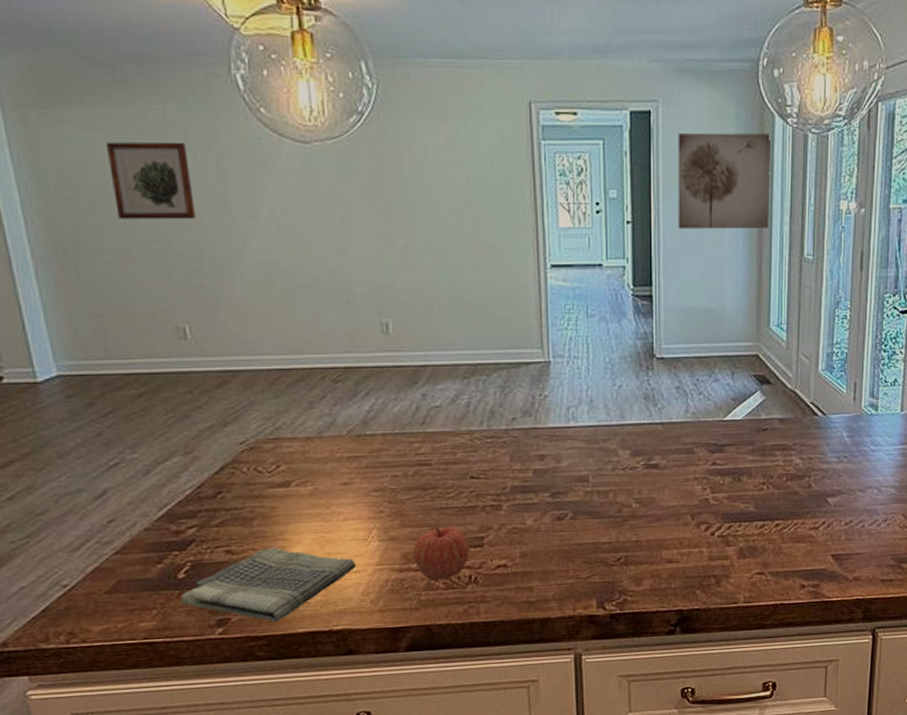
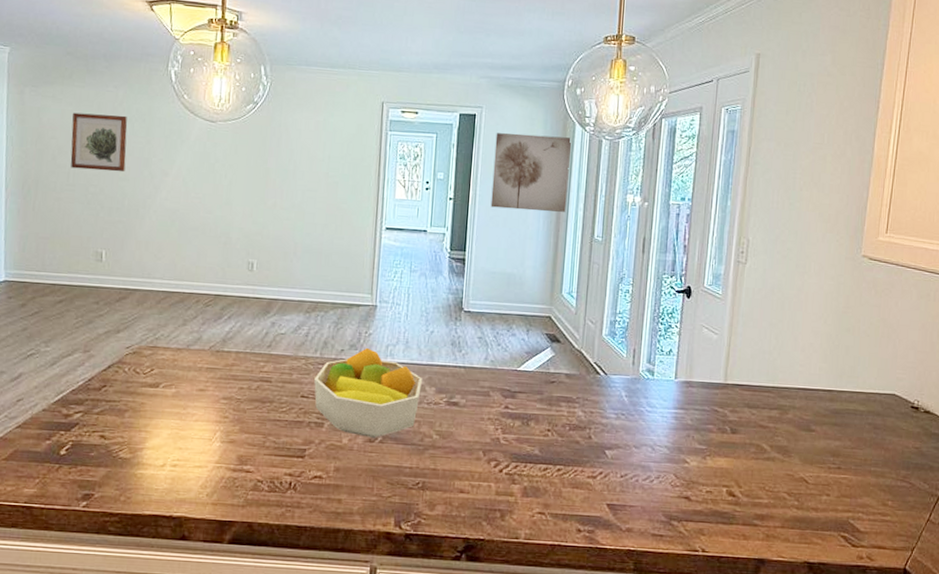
dish towel: present [180,548,357,622] -> none [58,437,200,502]
apple: present [413,526,470,581] -> none [246,436,294,483]
fruit bowl: none [484,412,614,515] -> present [314,347,422,438]

